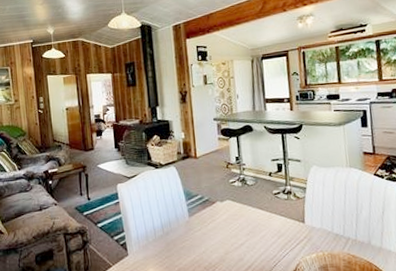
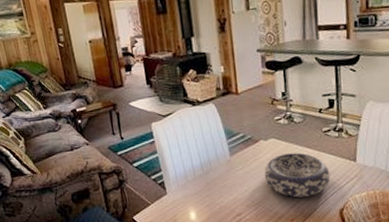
decorative bowl: none [220,214,282,259] -> present [264,152,331,198]

